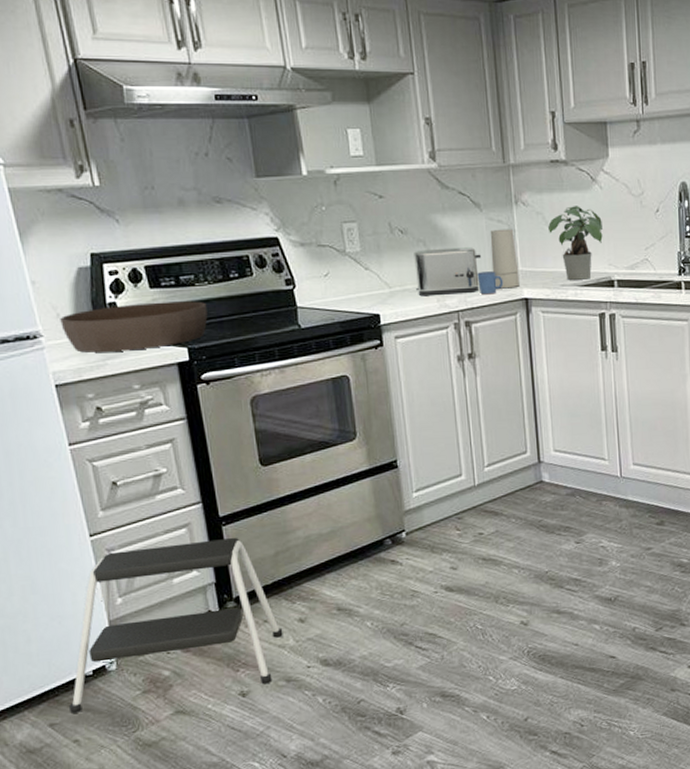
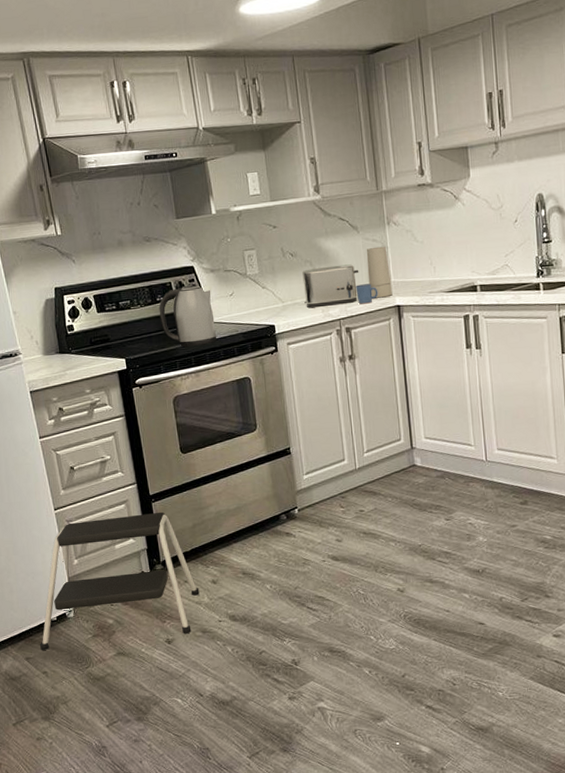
wooden bowl: present [60,301,208,353] -> none [33,321,140,365]
kettle: none [232,260,308,337] -> present [158,284,218,348]
potted plant: present [548,206,603,280] -> none [417,222,466,288]

